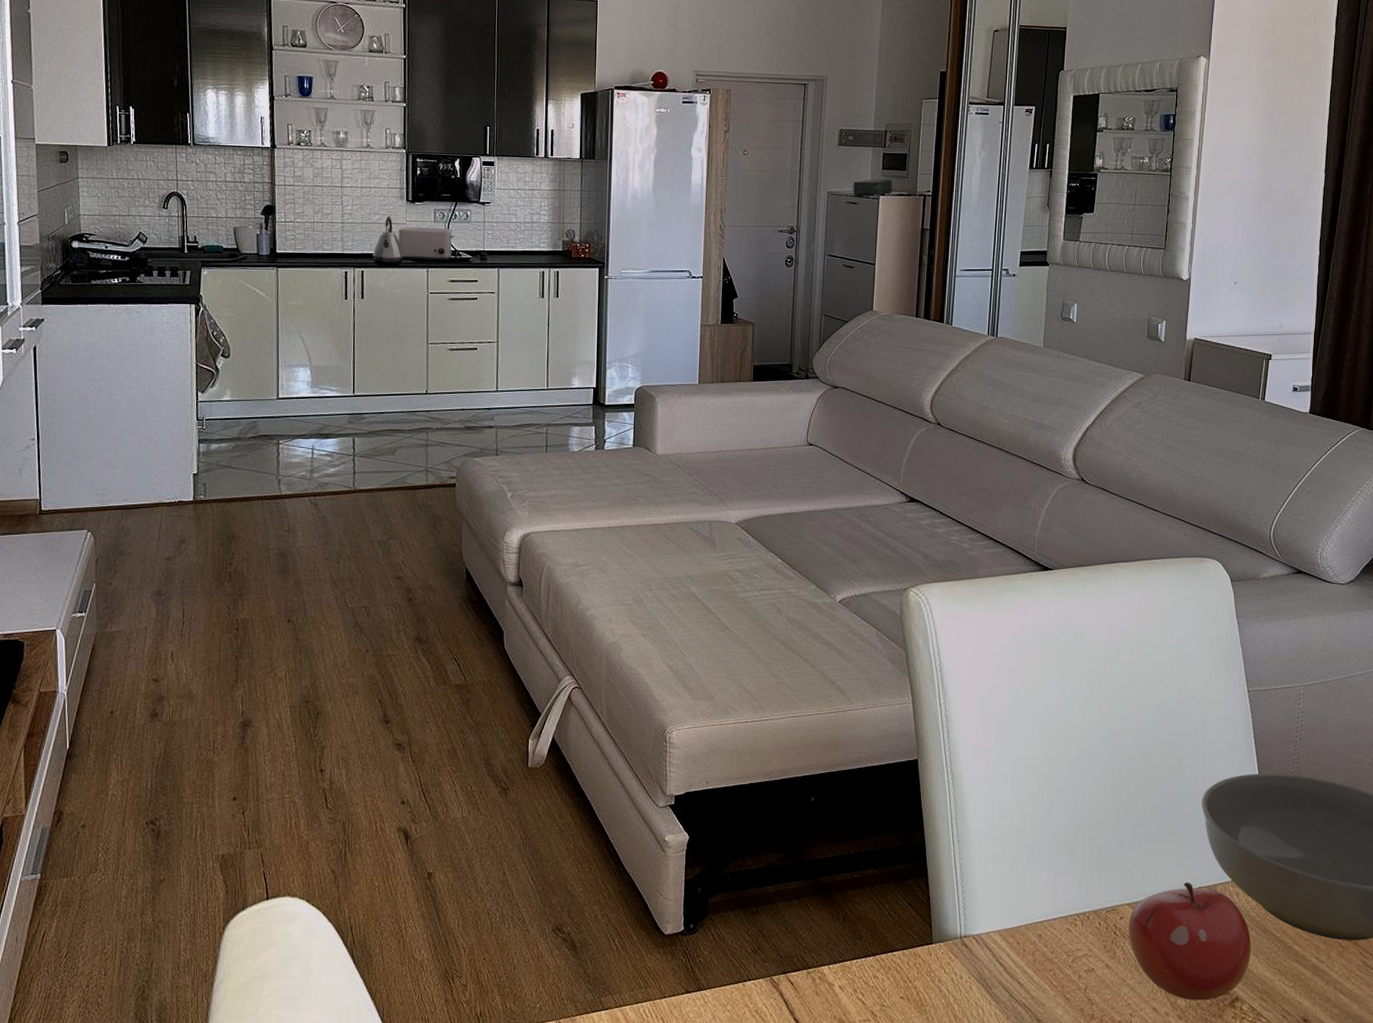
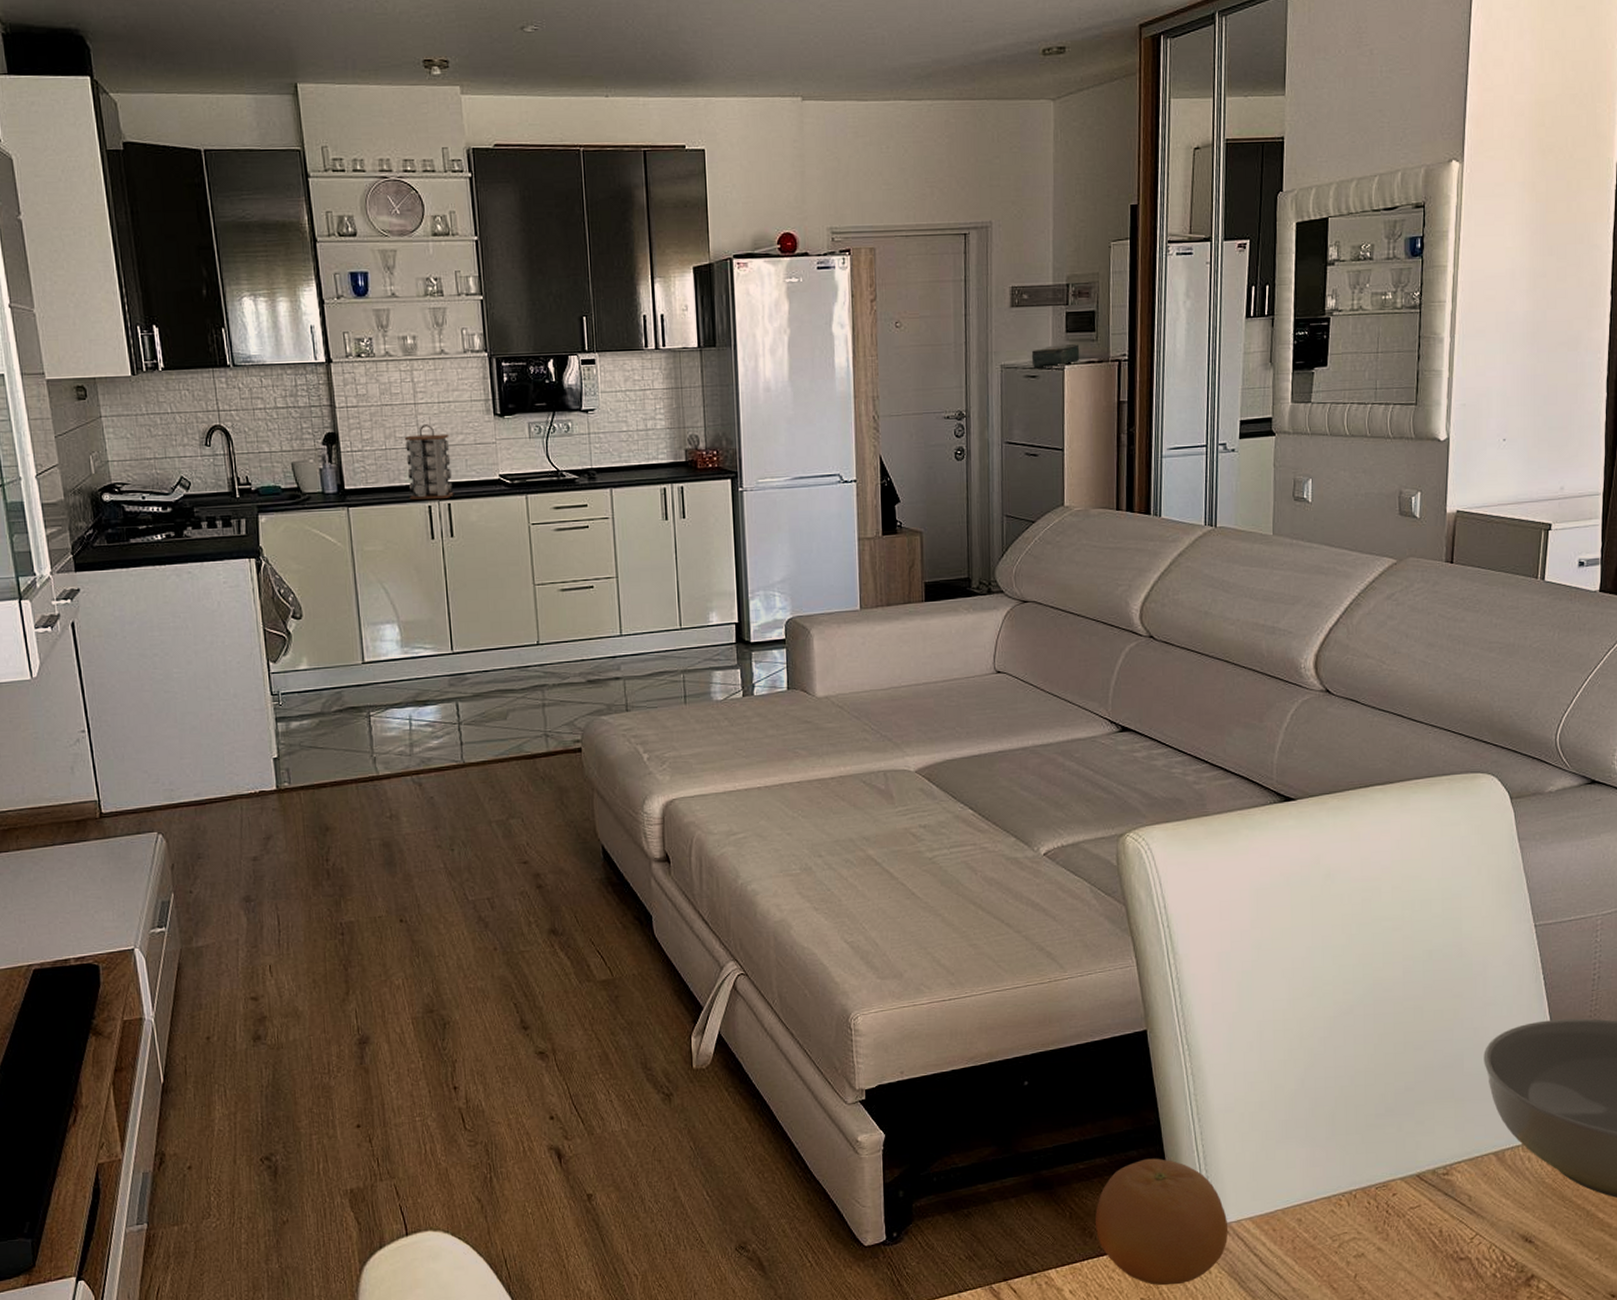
spice rack: none [329,204,368,267] -> present [404,424,454,501]
kettle: present [372,216,404,266] -> none [459,435,497,496]
toaster: present [398,227,454,262] -> none [487,445,555,487]
fruit: none [865,872,979,987] -> present [1095,1158,1229,1286]
fruit: present [1128,881,1251,1001] -> none [1402,1148,1547,1282]

